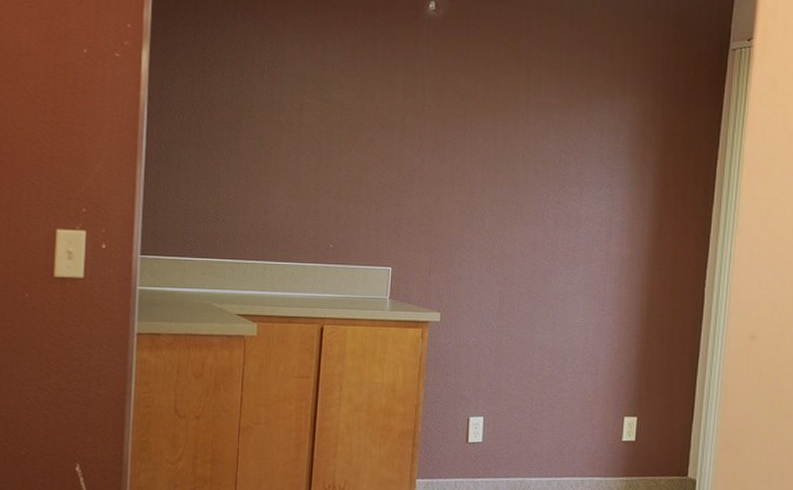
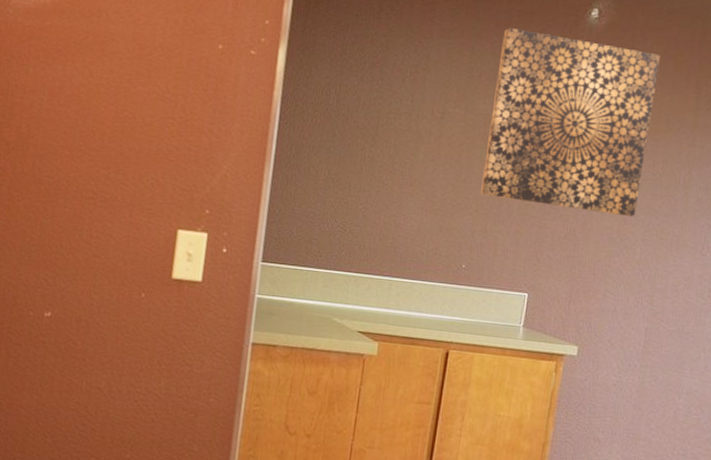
wall art: none [342,22,493,191] -> present [481,28,660,217]

